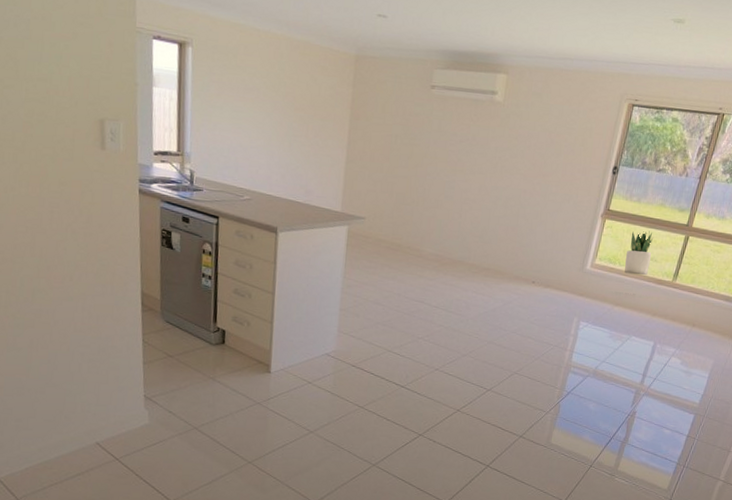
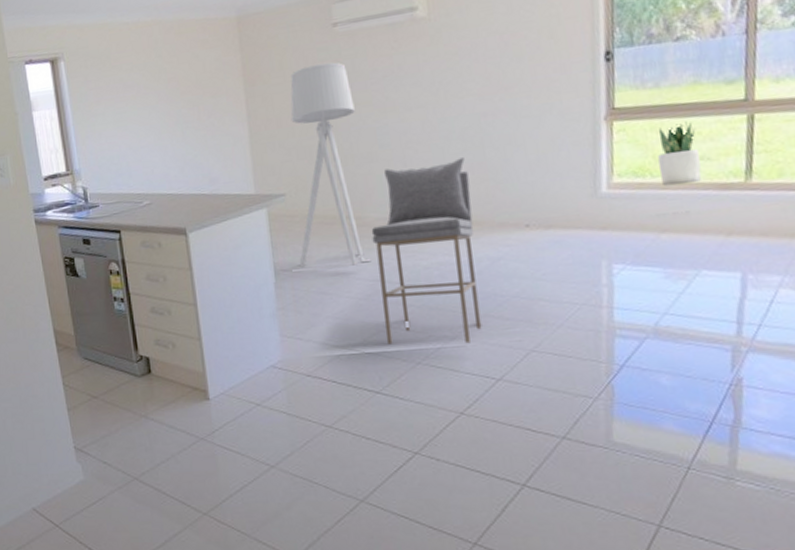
floor lamp: none [364,115,434,287] -> present [290,62,371,269]
bar stool: none [417,216,503,361] -> present [371,158,482,345]

